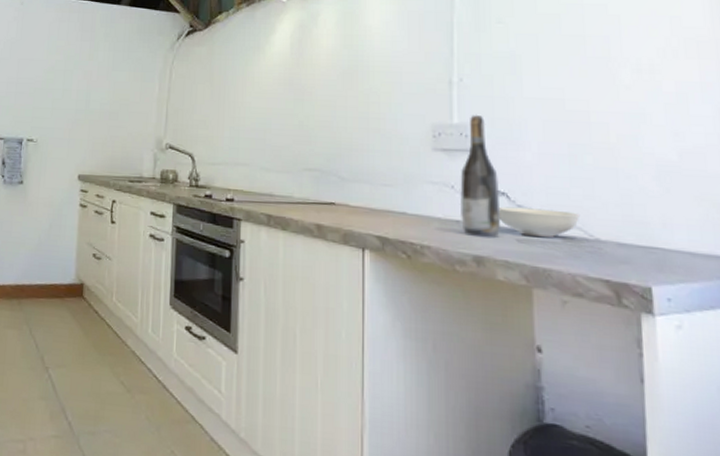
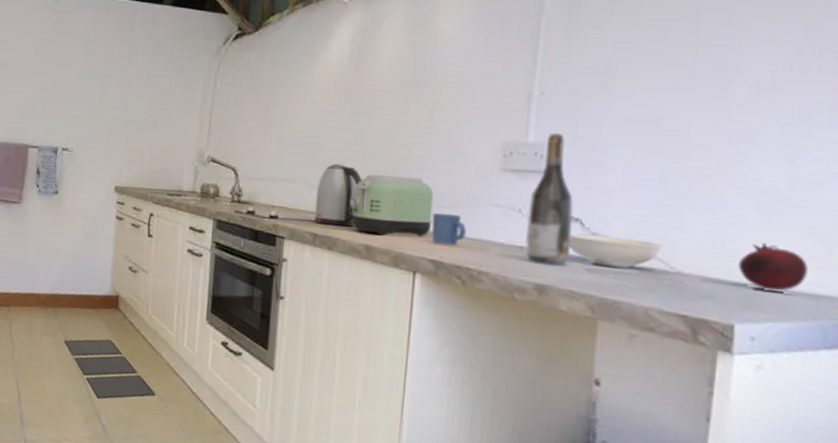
door mat: none [29,329,121,393] -> present [64,339,155,399]
kettle: none [267,147,309,207] -> present [314,163,362,227]
toaster: none [297,157,377,215] -> present [347,174,434,237]
mug: none [375,191,407,223] -> present [432,213,466,247]
fruit: none [646,209,707,254] -> present [737,243,809,291]

